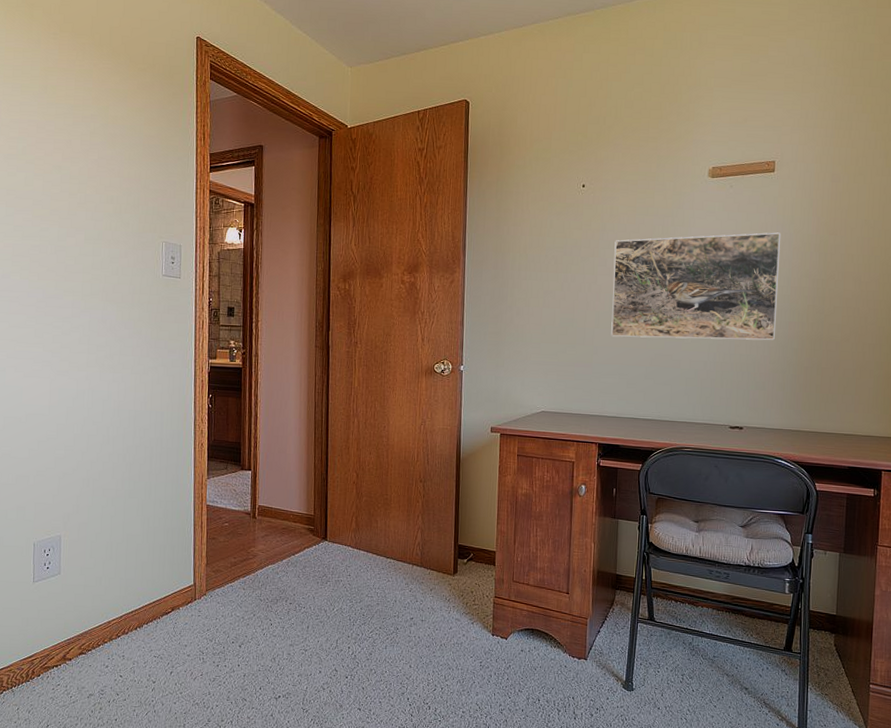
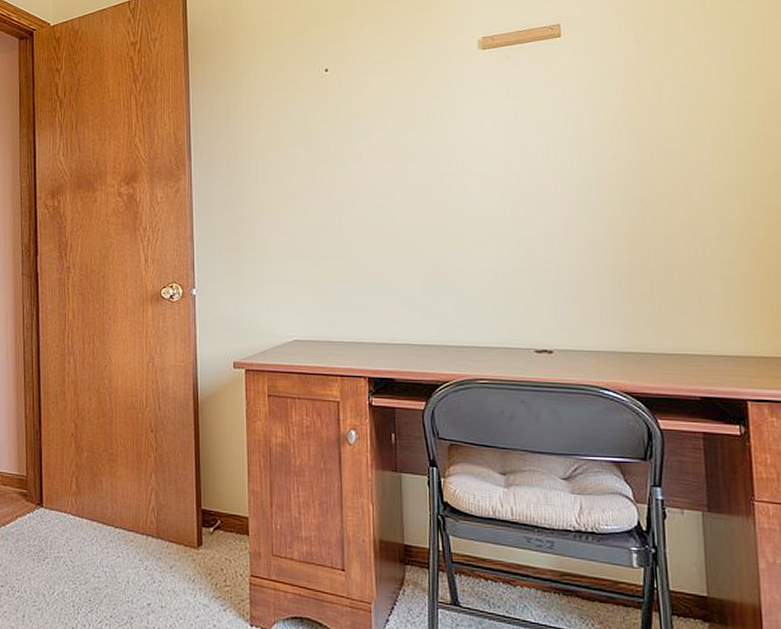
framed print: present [611,232,780,341] -> none [369,108,583,246]

